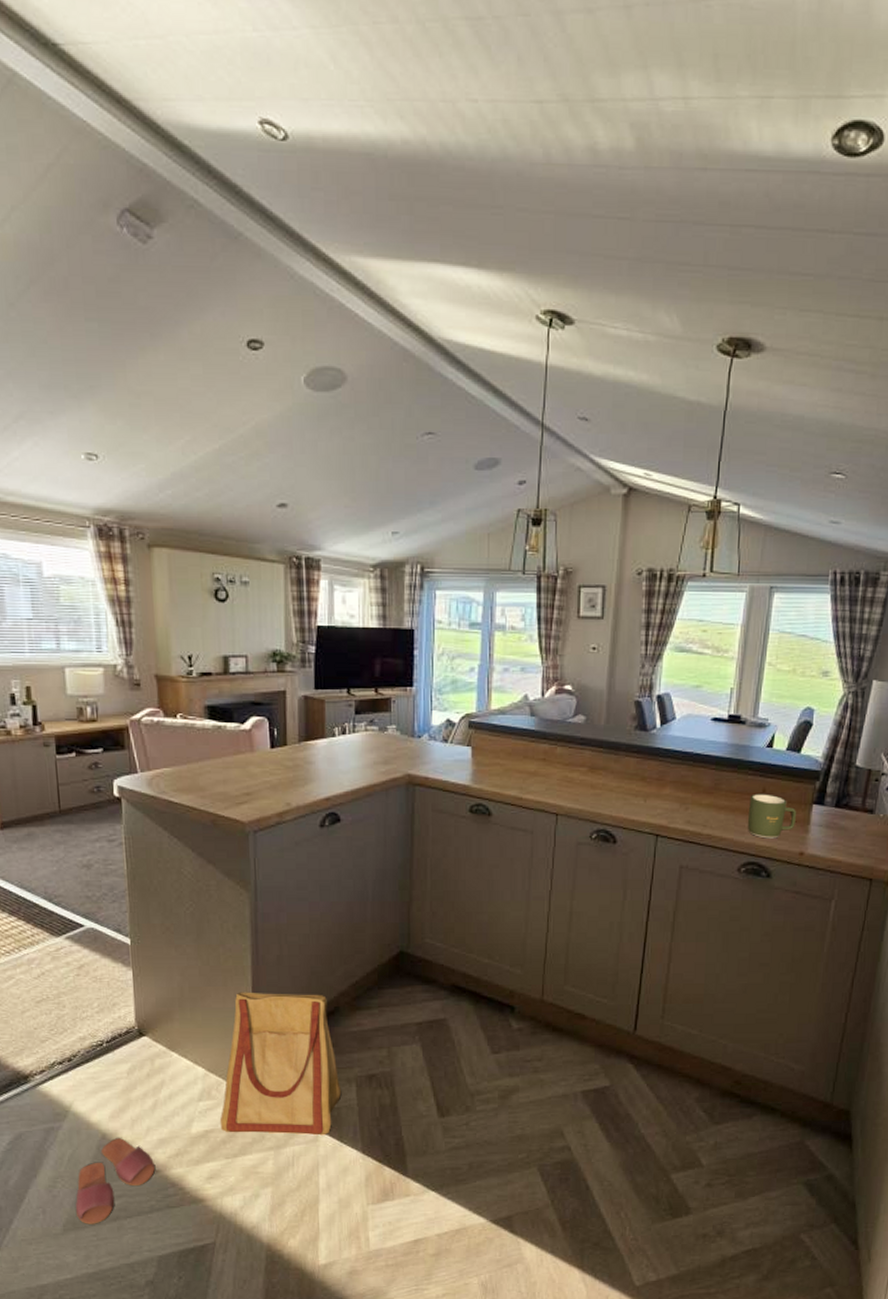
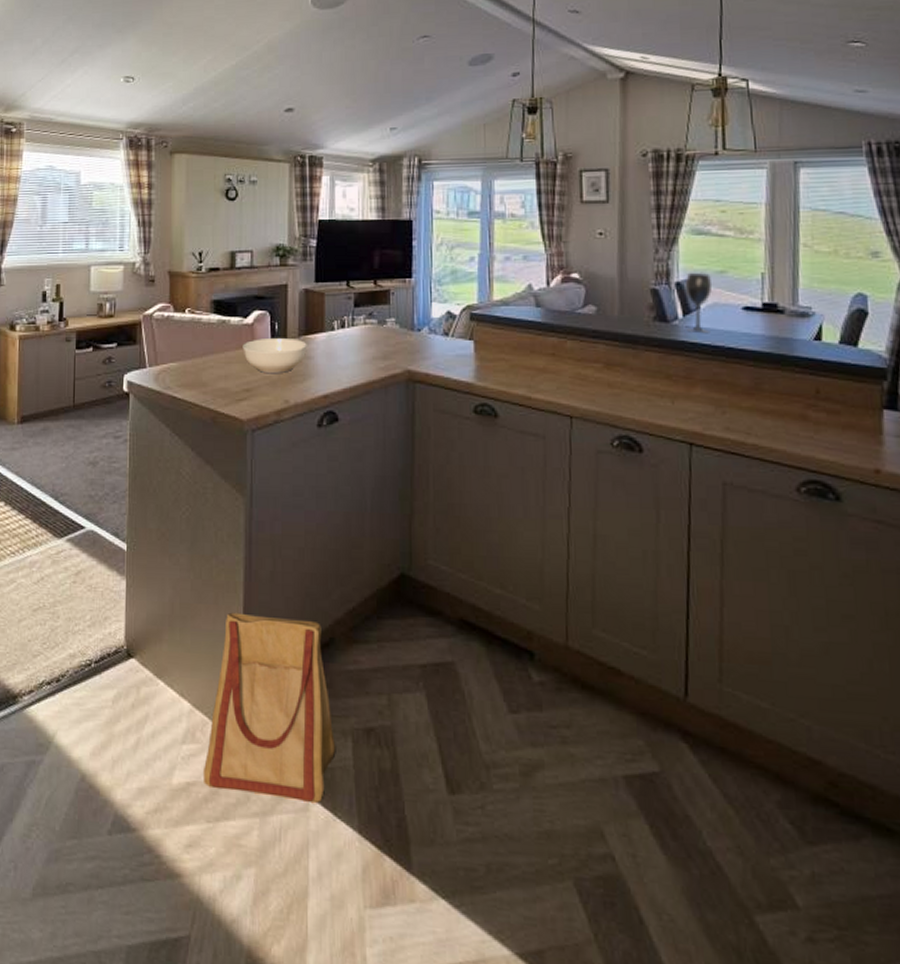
slippers: present [75,1138,155,1224] -> none [46,782,131,892]
bowl: none [240,743,308,779] -> present [242,337,307,374]
wine glass: none [661,686,689,742] -> present [684,272,713,334]
mug: present [748,794,796,839] -> none [801,395,864,451]

